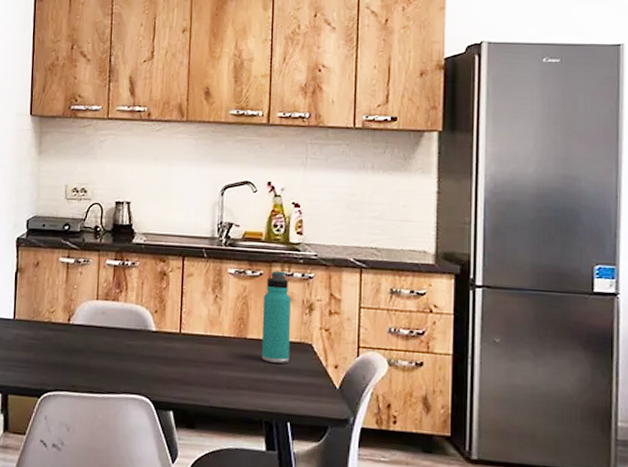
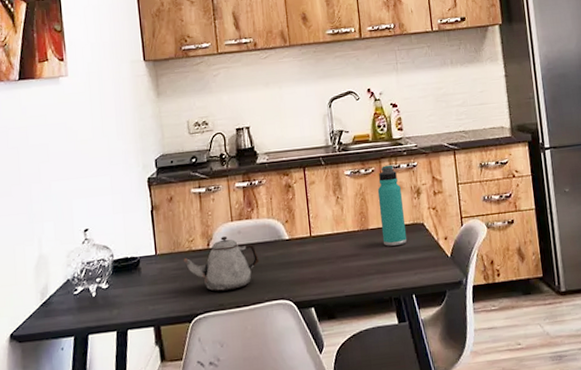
teapot: none [41,314,120,374] -> present [183,236,259,292]

